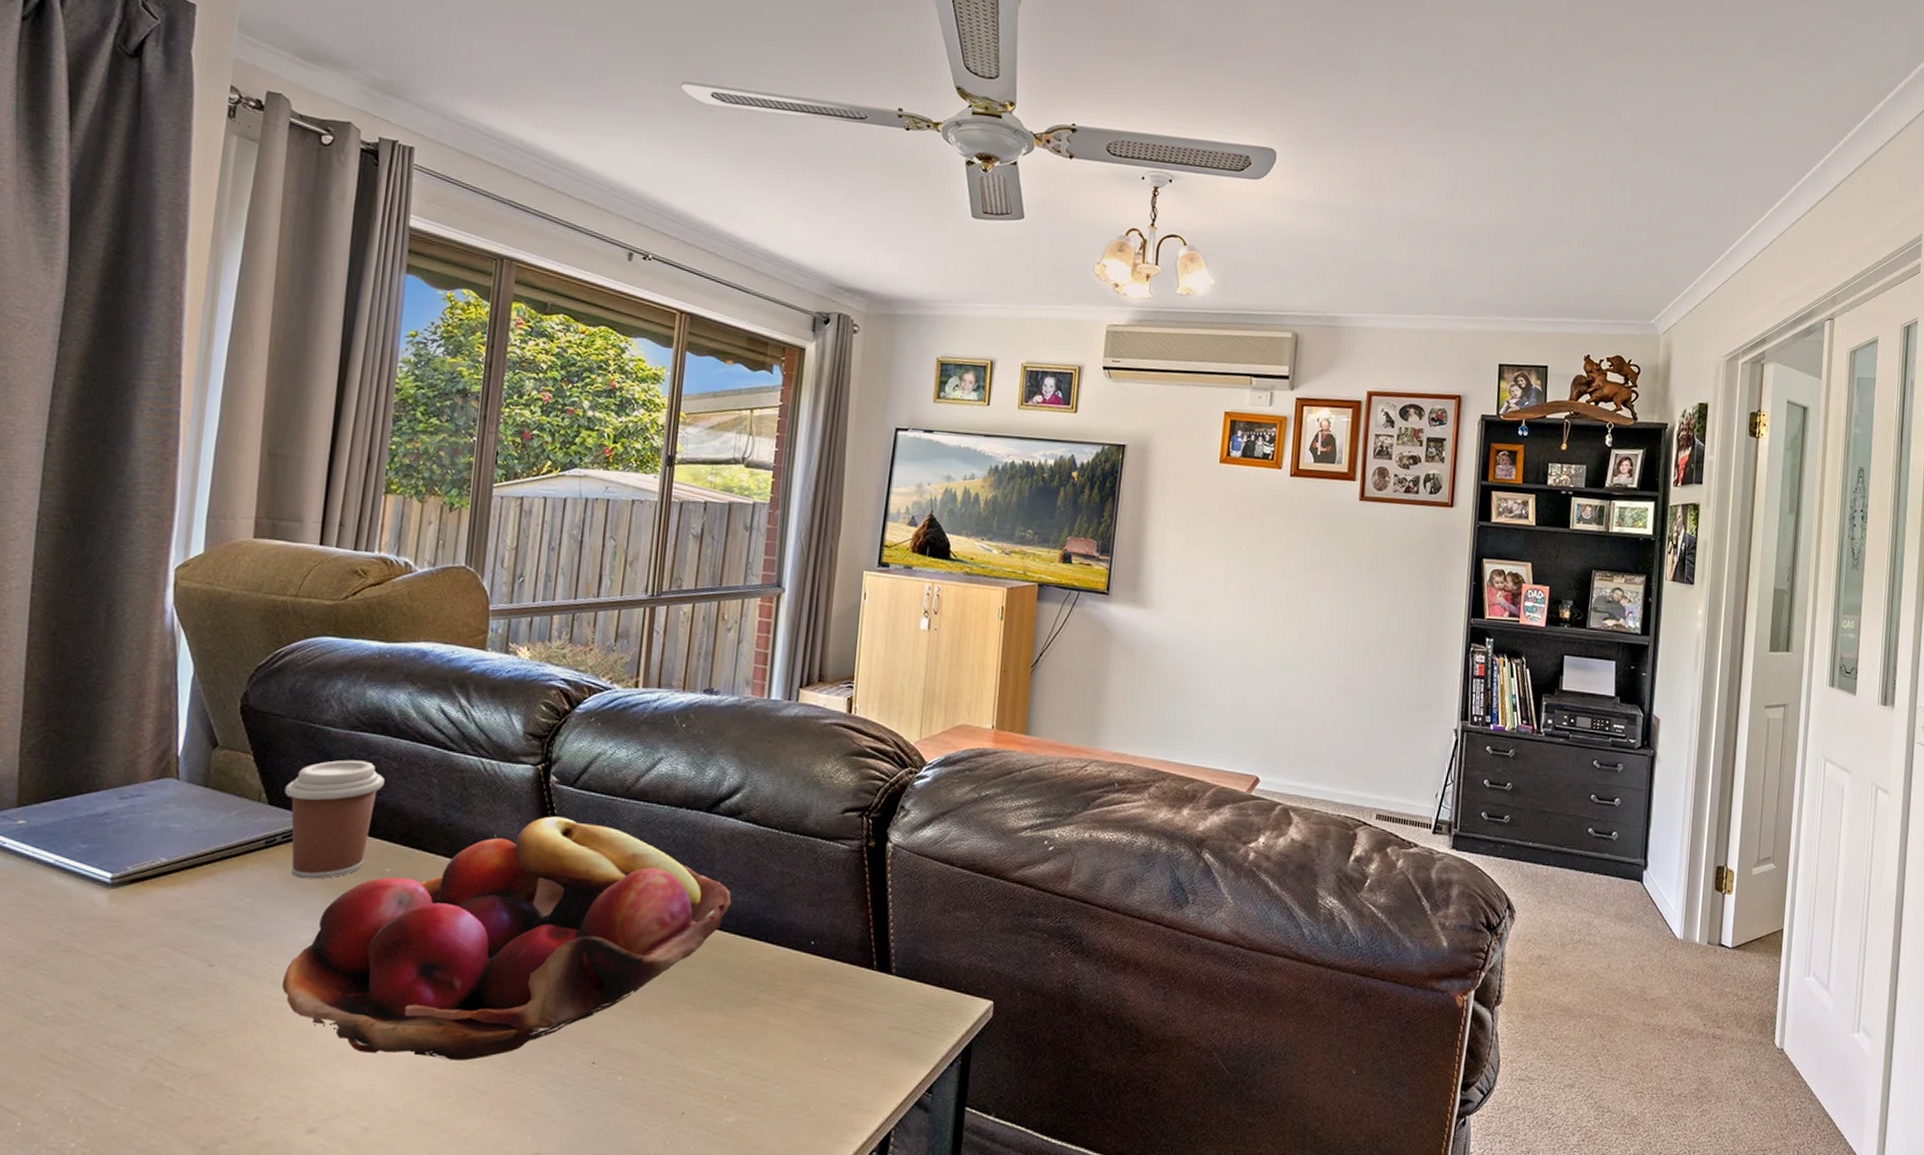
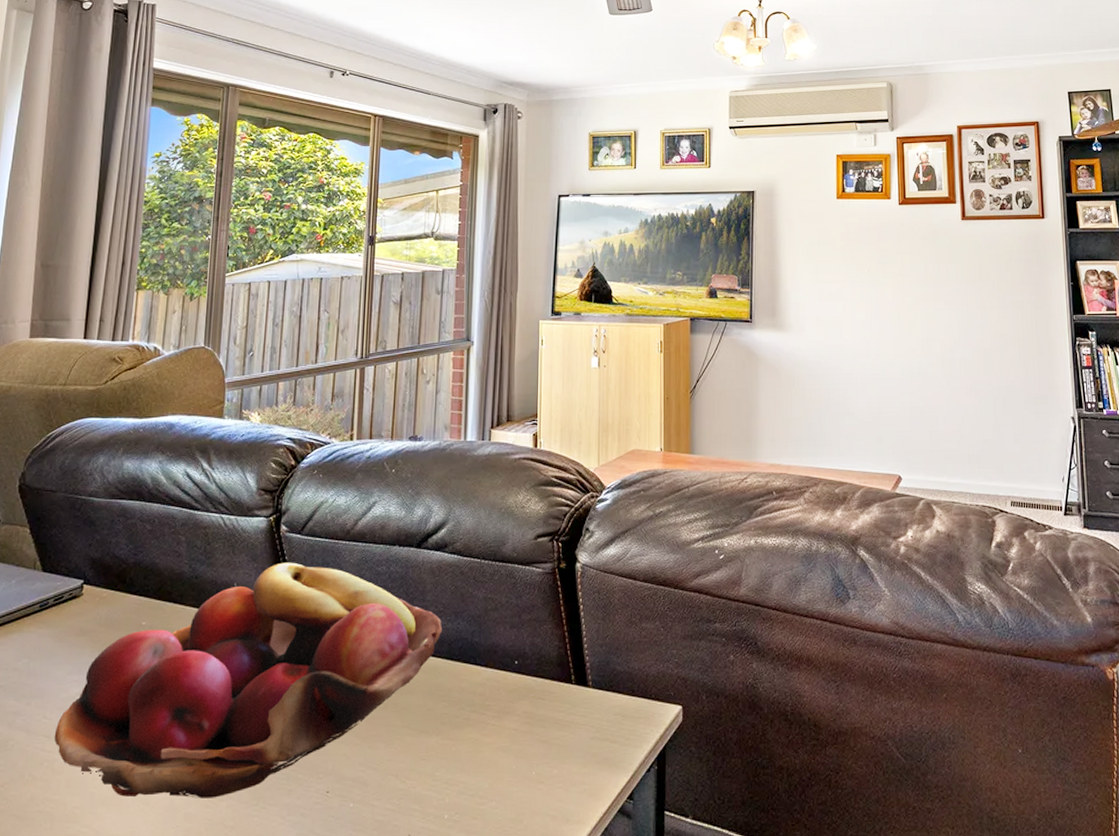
coffee cup: present [284,760,385,879] -> none [56,525,140,637]

